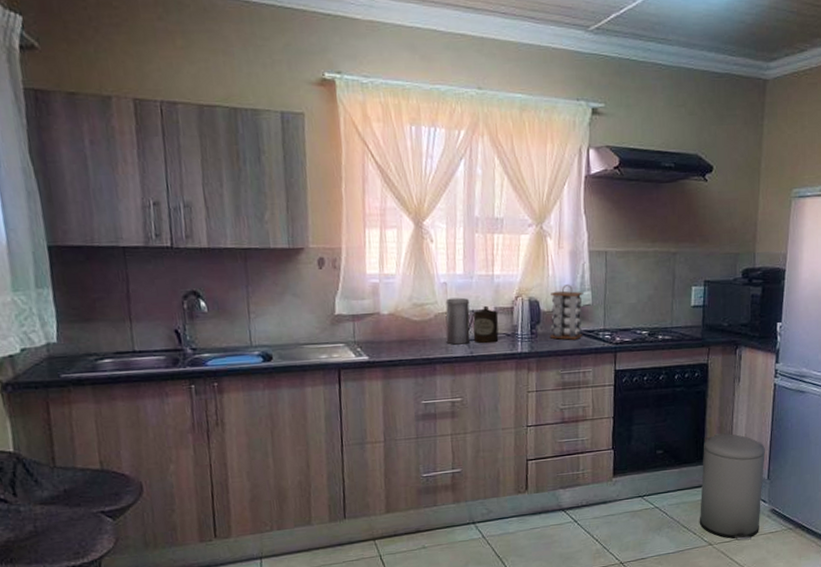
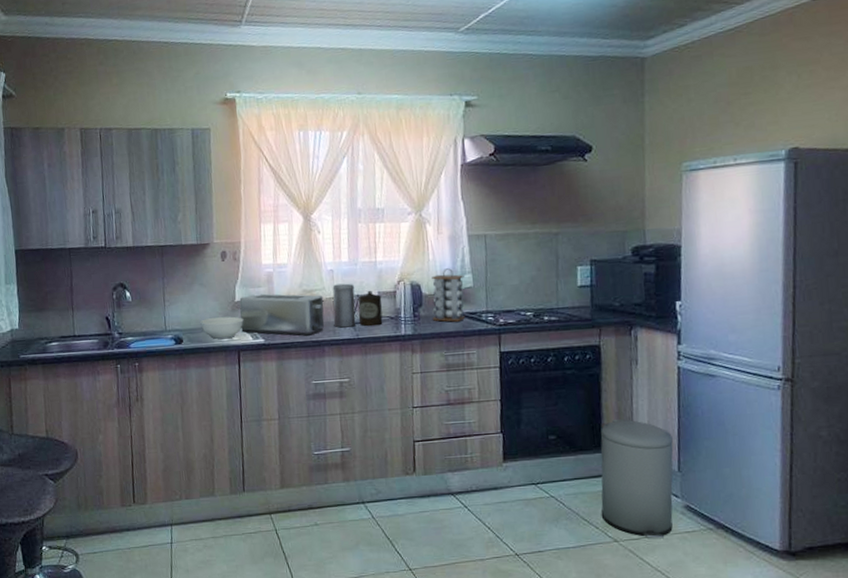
bowl: none [293,331,345,356] -> present [200,316,244,339]
toaster: none [339,306,436,354] -> present [239,293,324,336]

